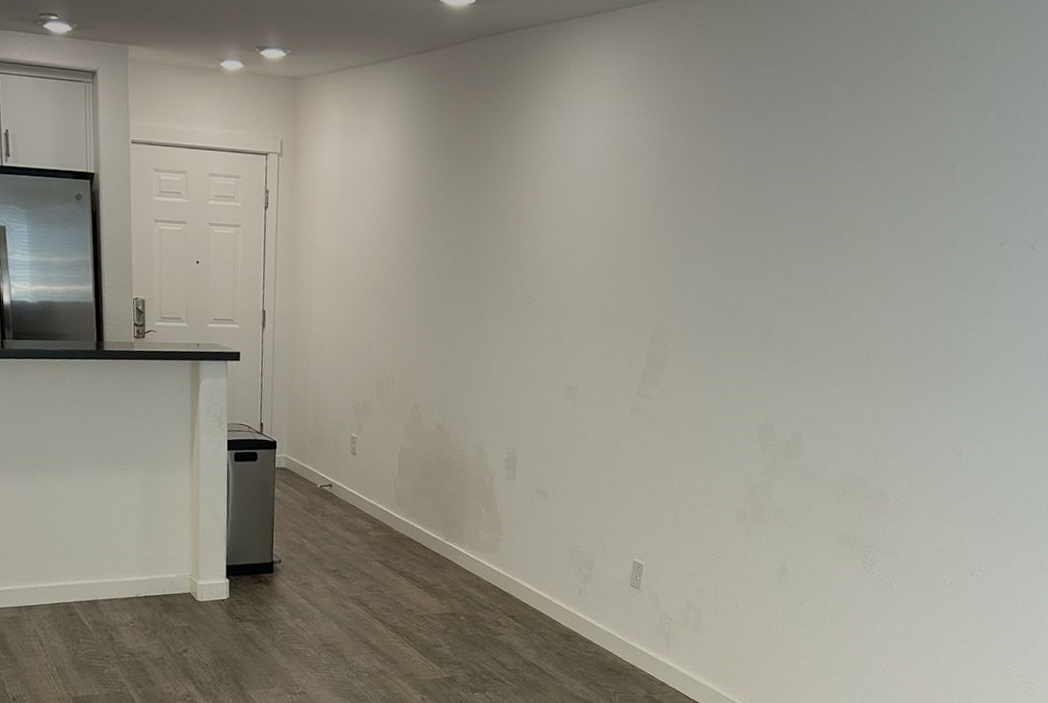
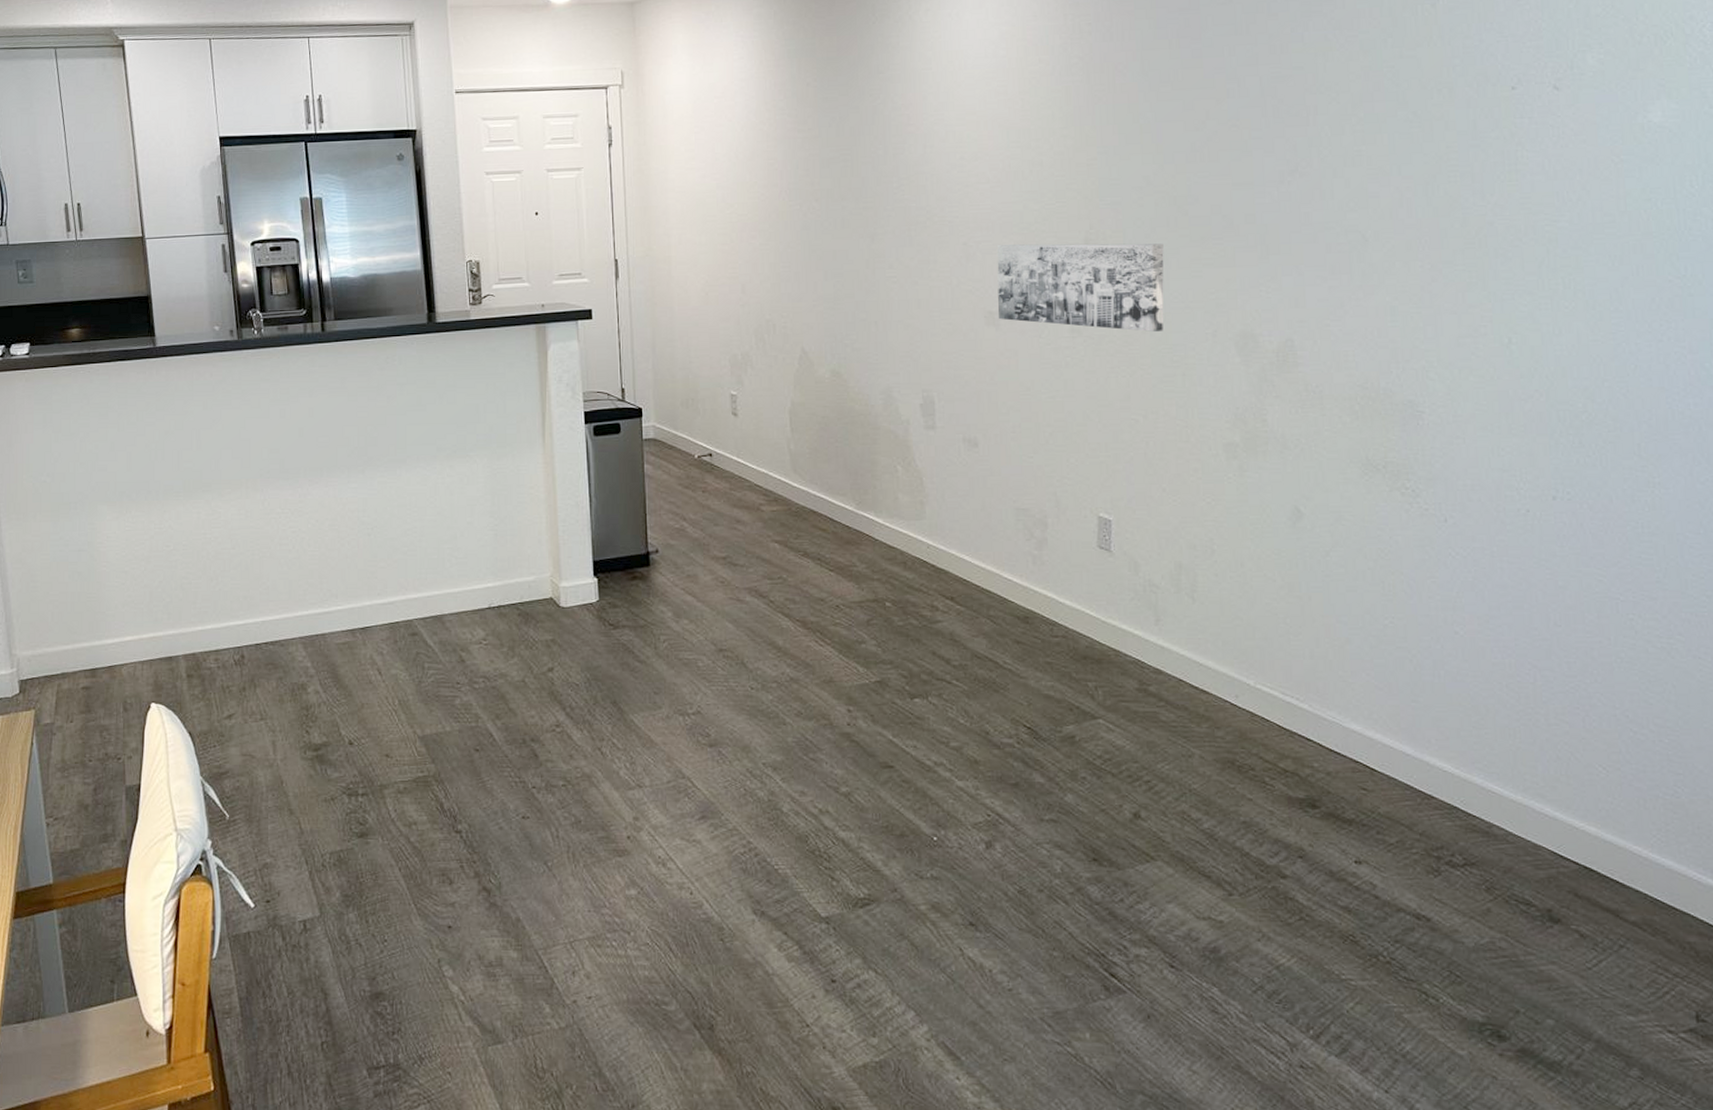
wall art: none [575,332,714,417] -> present [997,243,1164,333]

